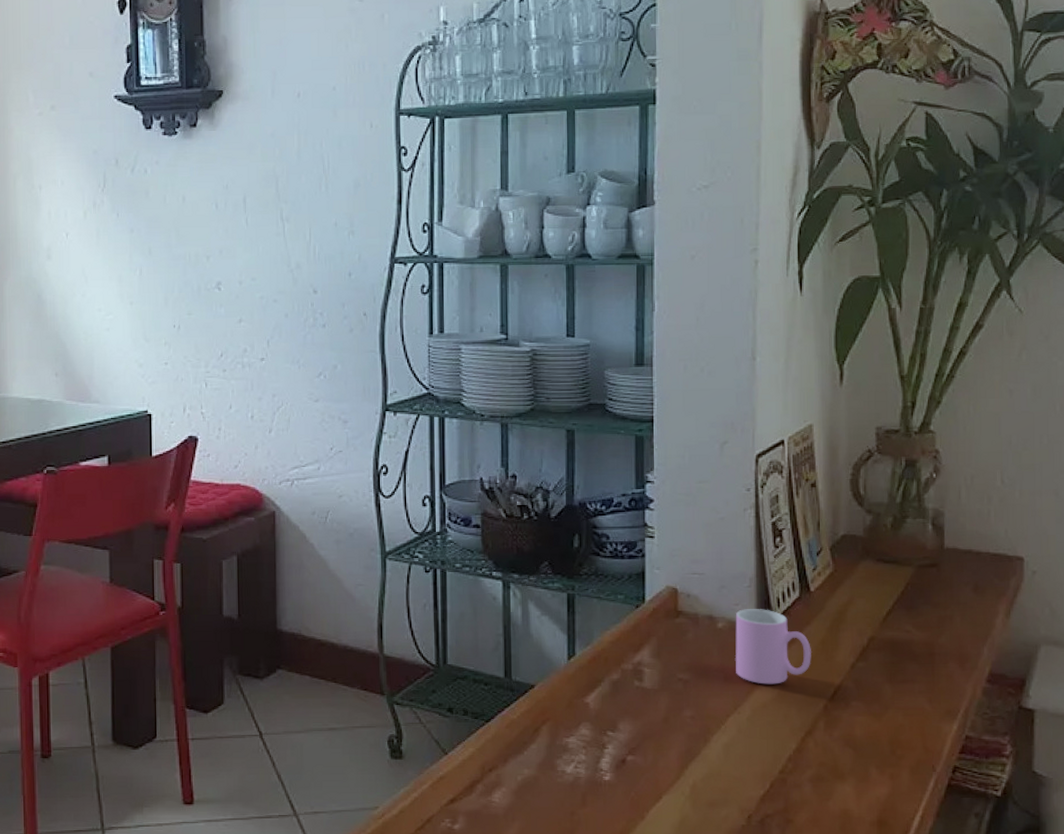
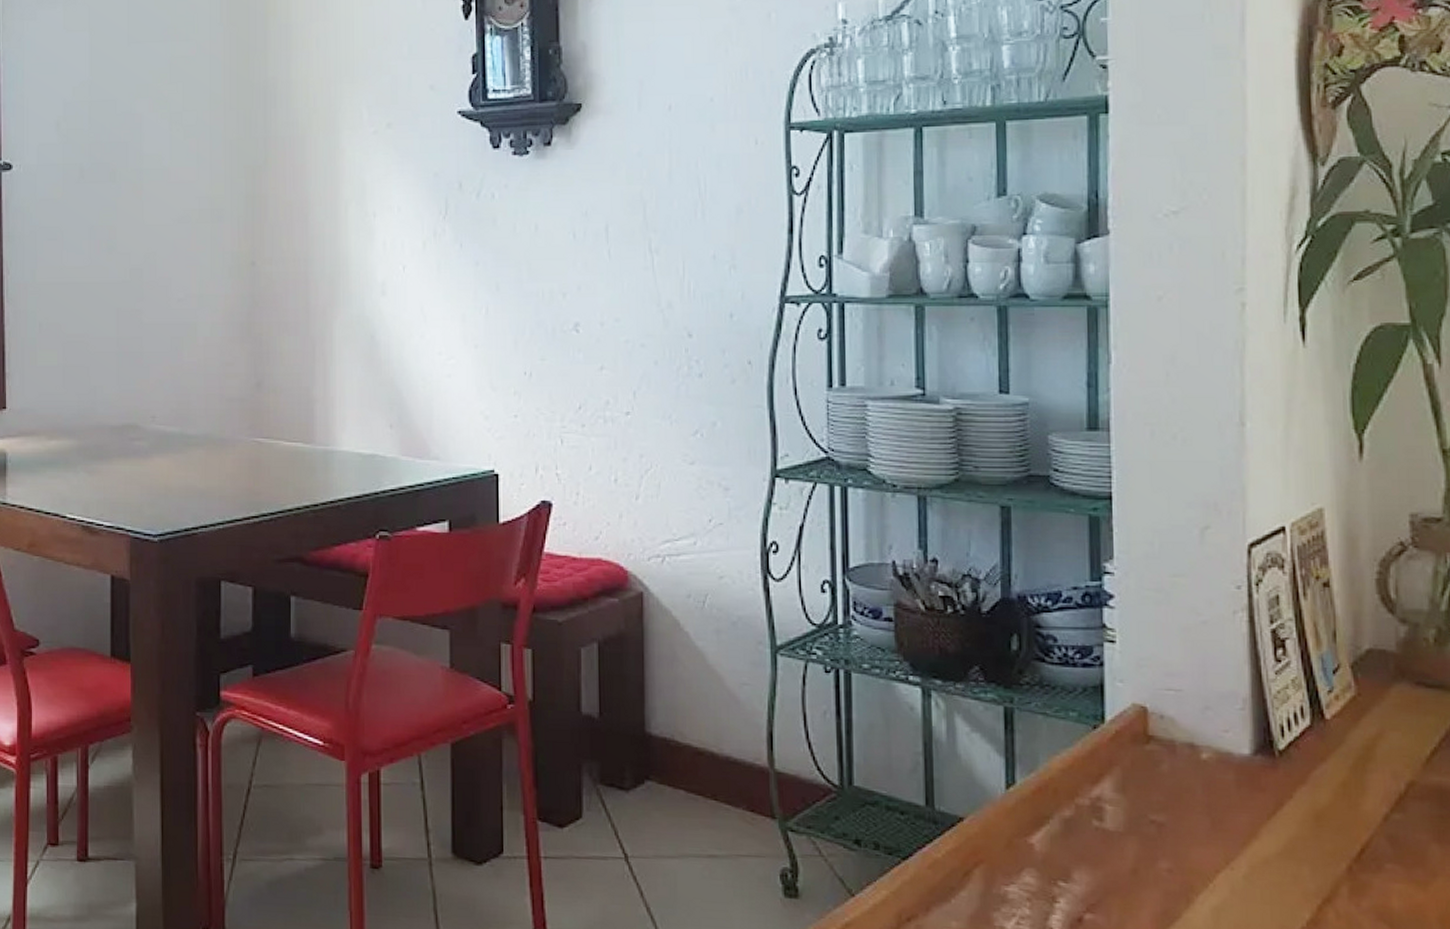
cup: present [734,609,811,685] -> none [1224,737,1329,835]

